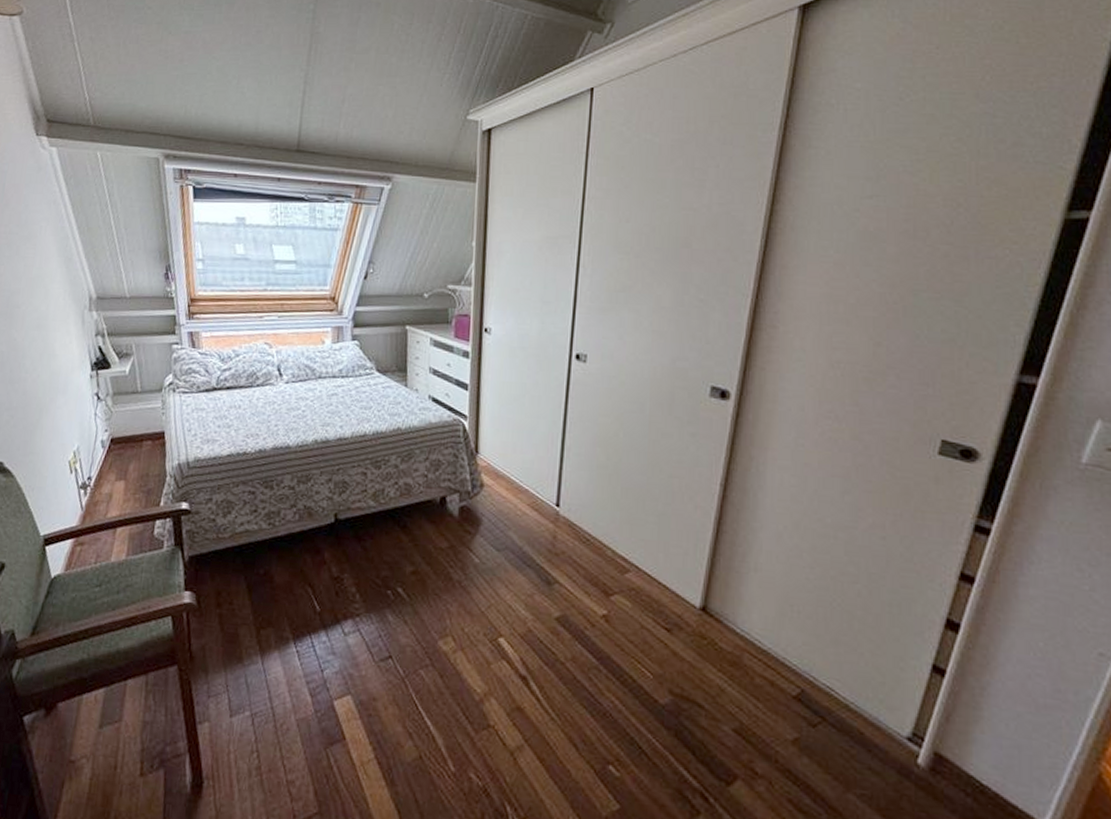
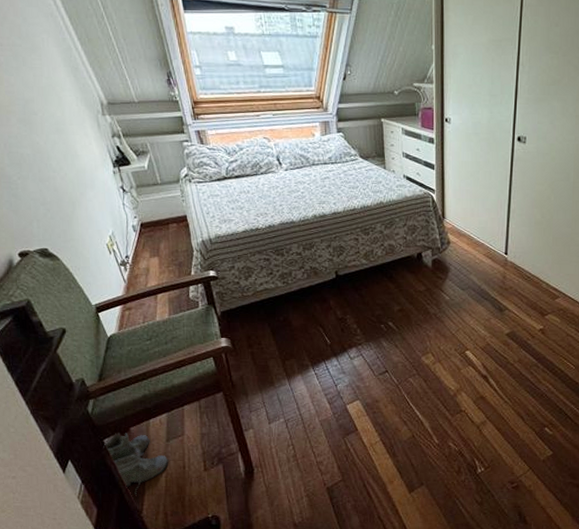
boots: none [22,709,98,801] -> present [103,433,169,495]

